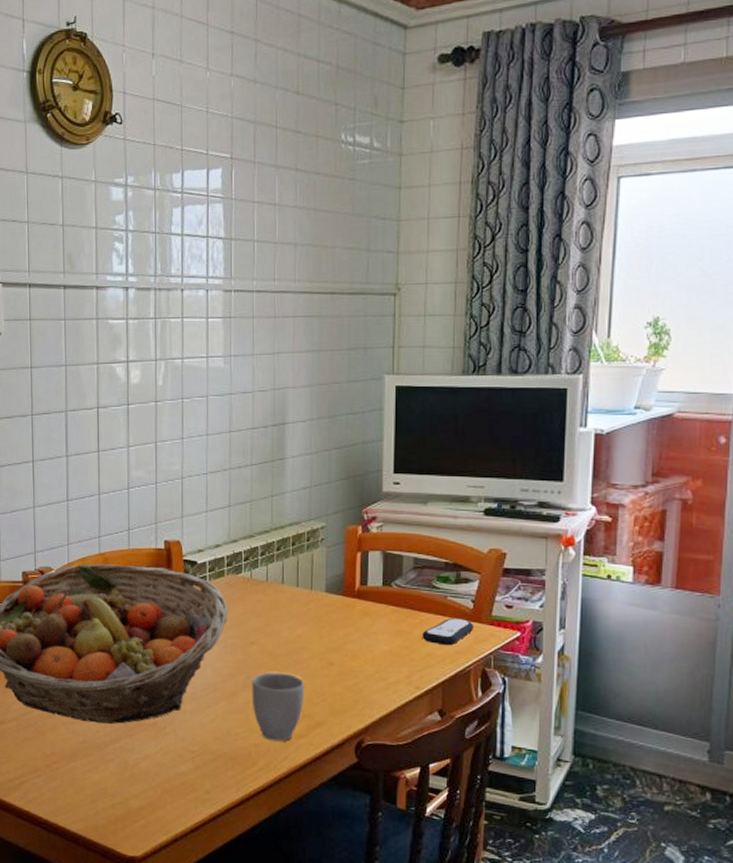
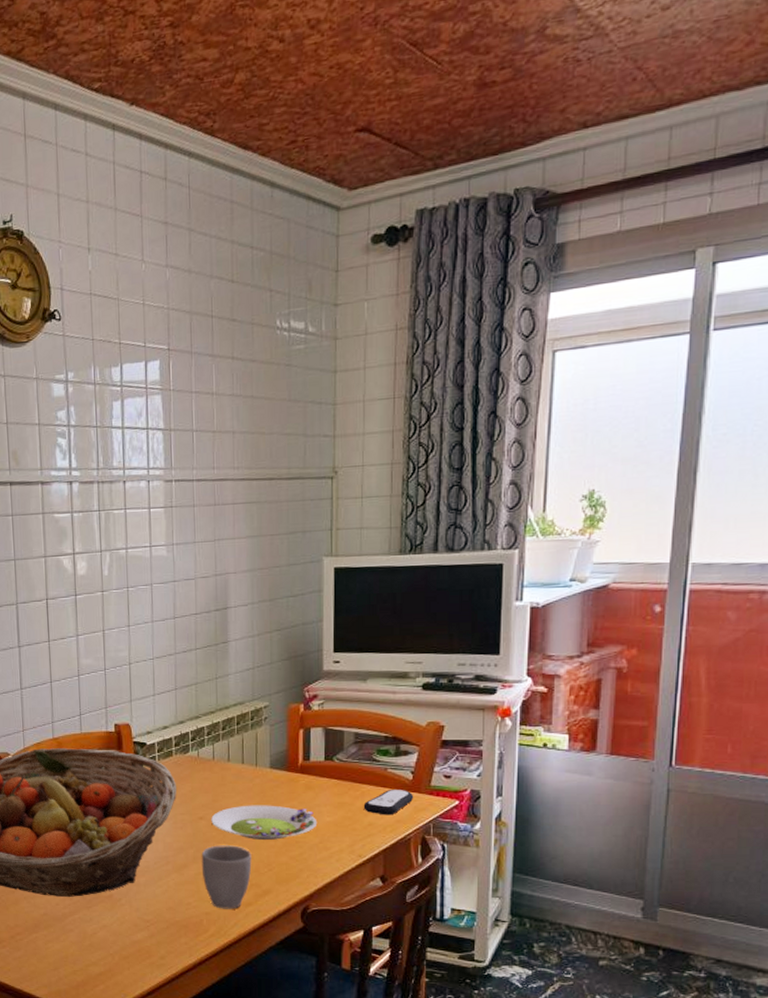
salad plate: none [263,630,374,669] -> present [211,805,318,841]

